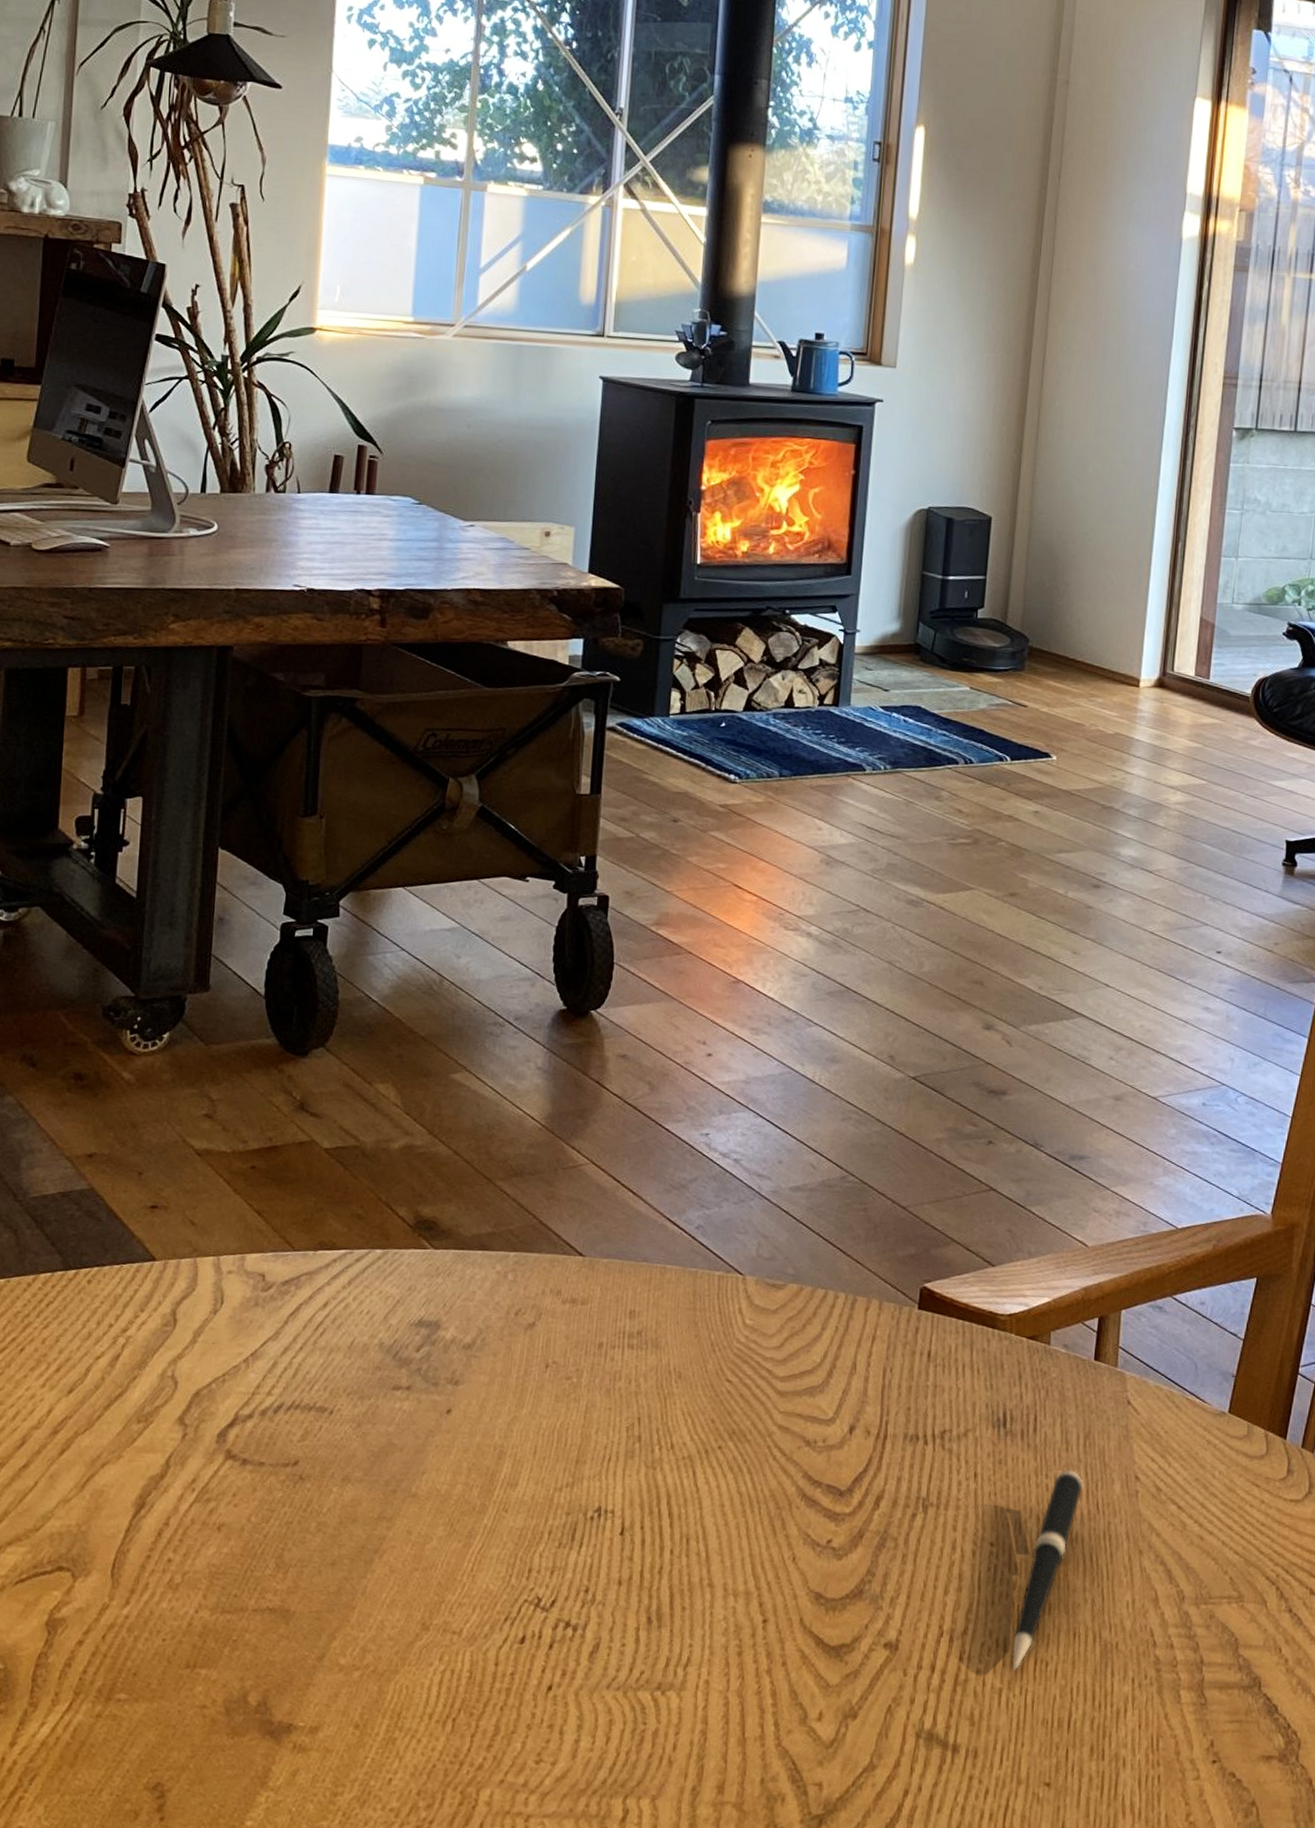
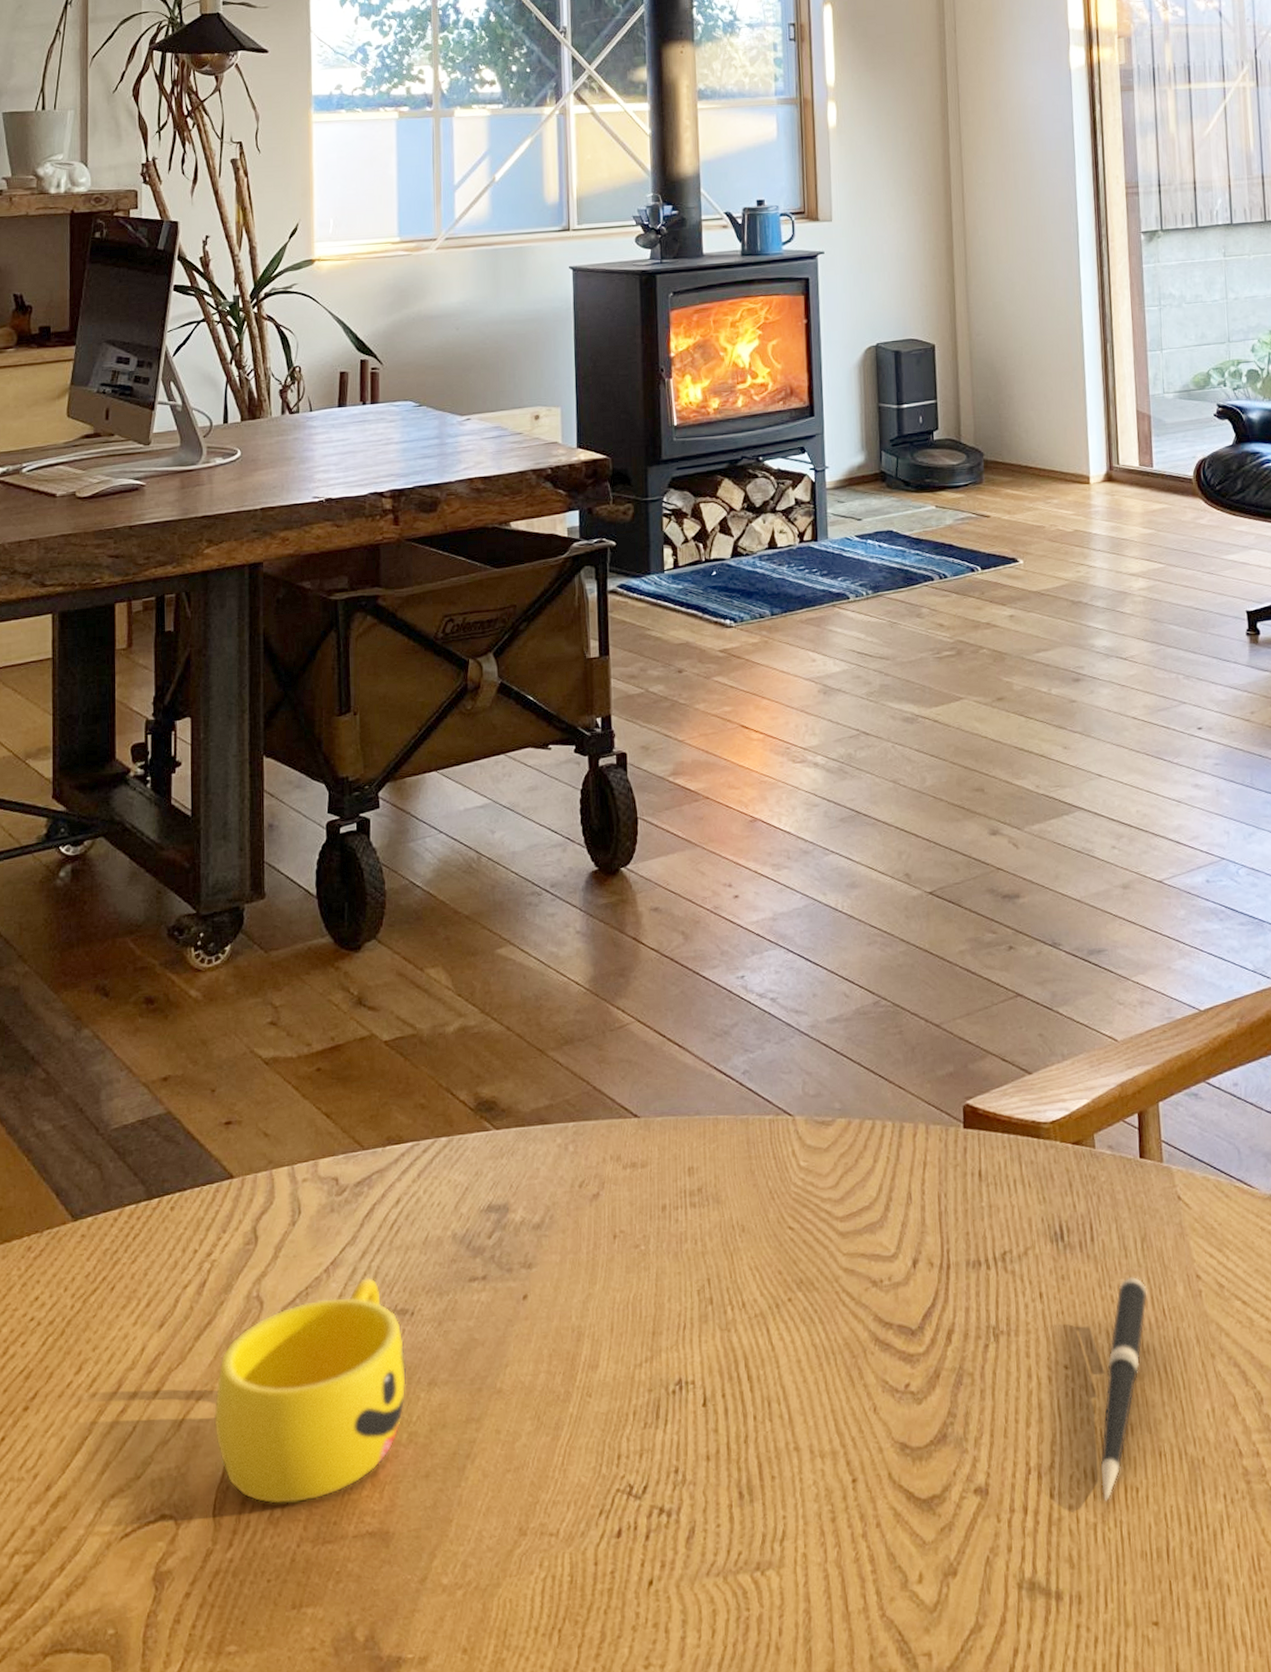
cup: none [118,1372,321,1573] -> present [214,1277,407,1504]

